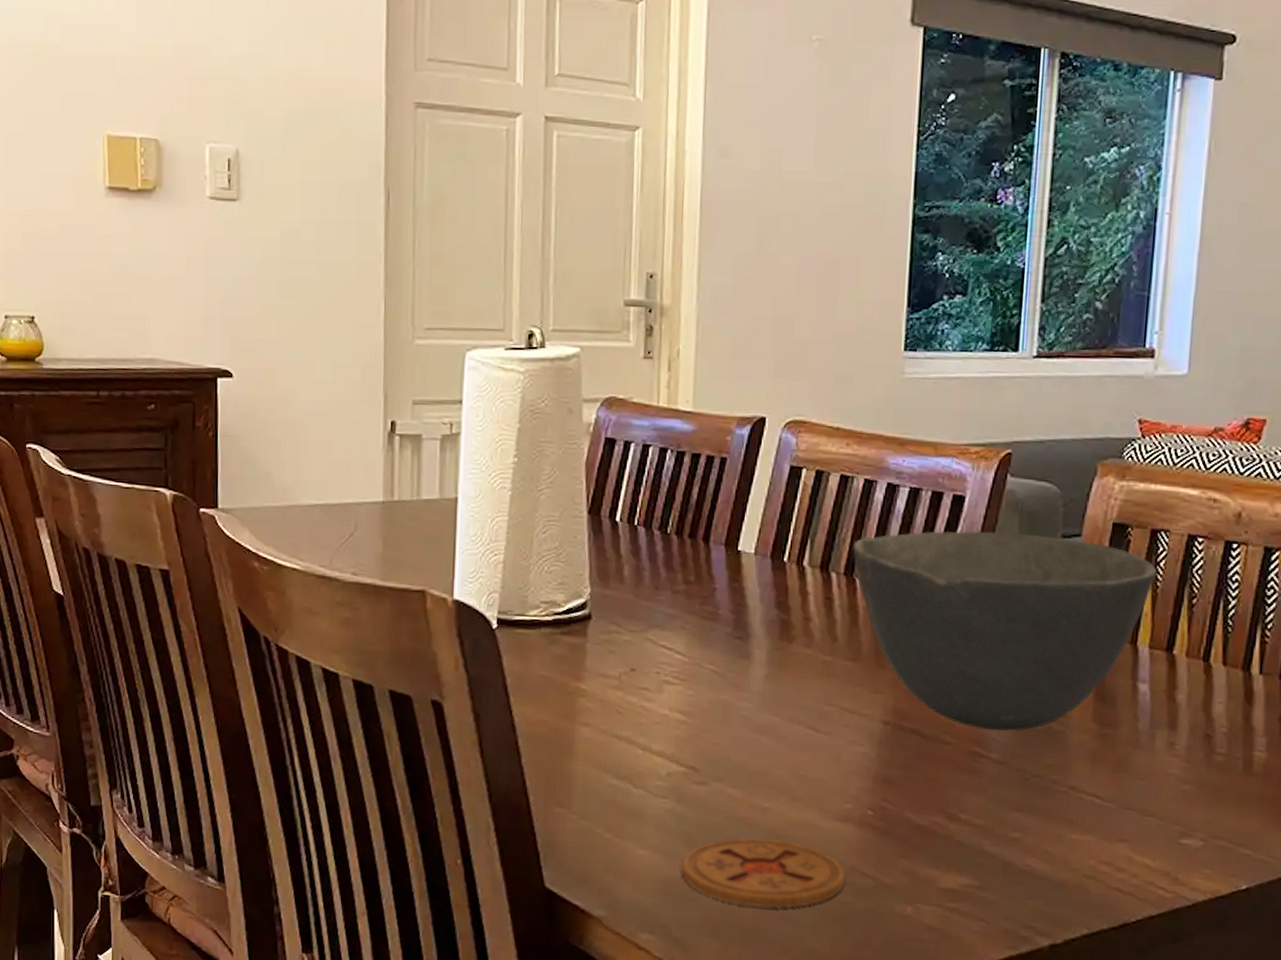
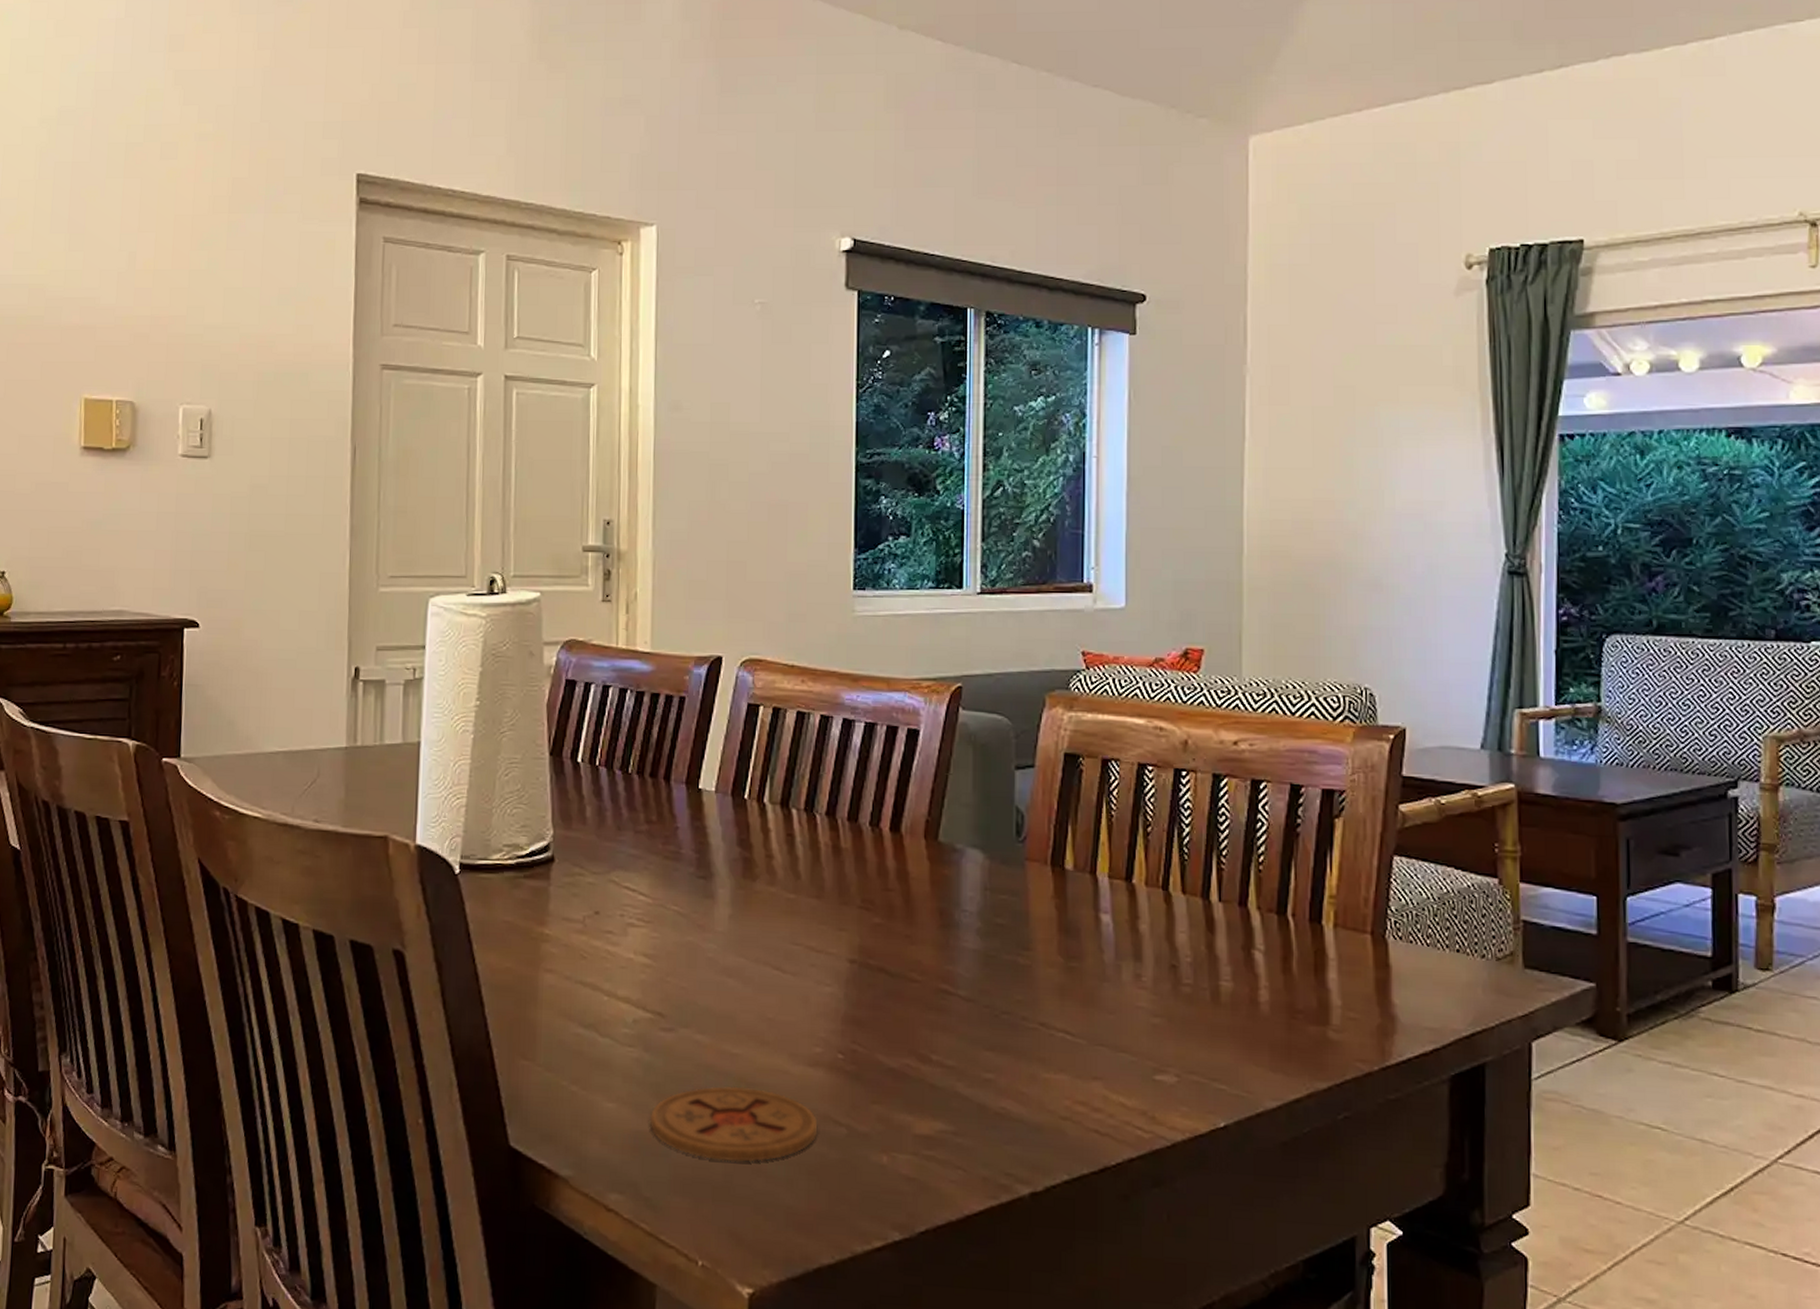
bowl: present [853,531,1156,731] -> none [812,764,1110,967]

